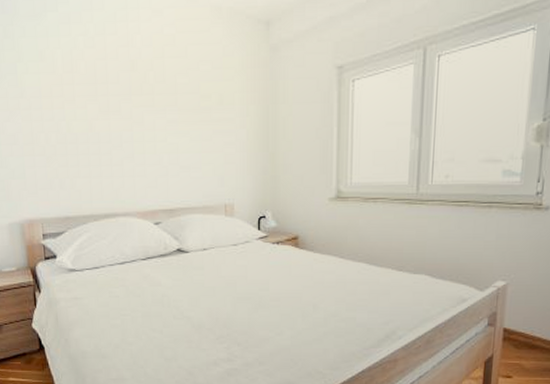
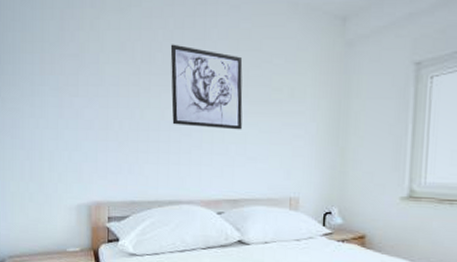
wall art: none [92,51,173,140] -> present [170,44,243,130]

